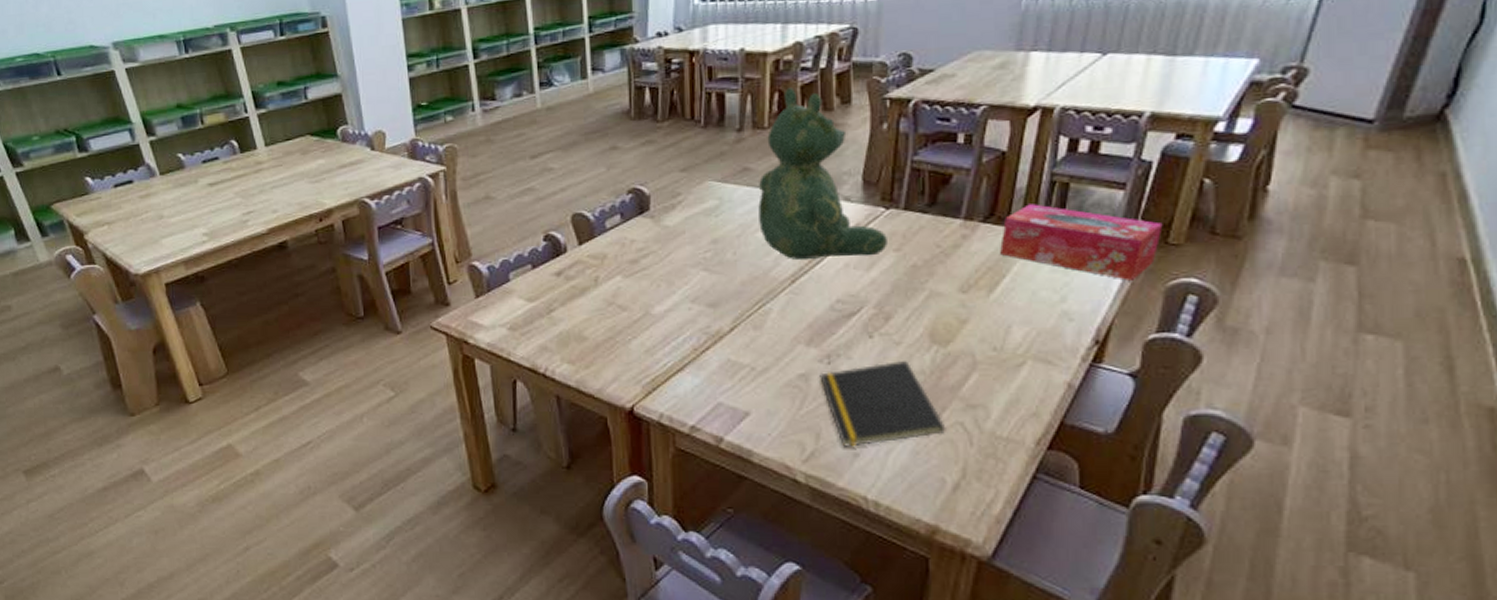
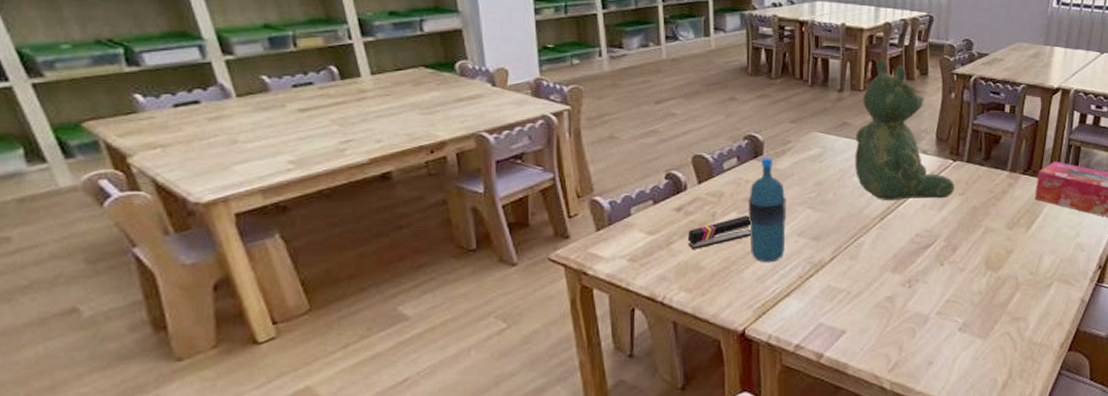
stapler: none [569,279,639,318] -> present [687,215,752,249]
water bottle: none [634,213,678,333] -> present [749,158,787,263]
notepad: present [819,361,946,447] -> none [902,284,998,357]

